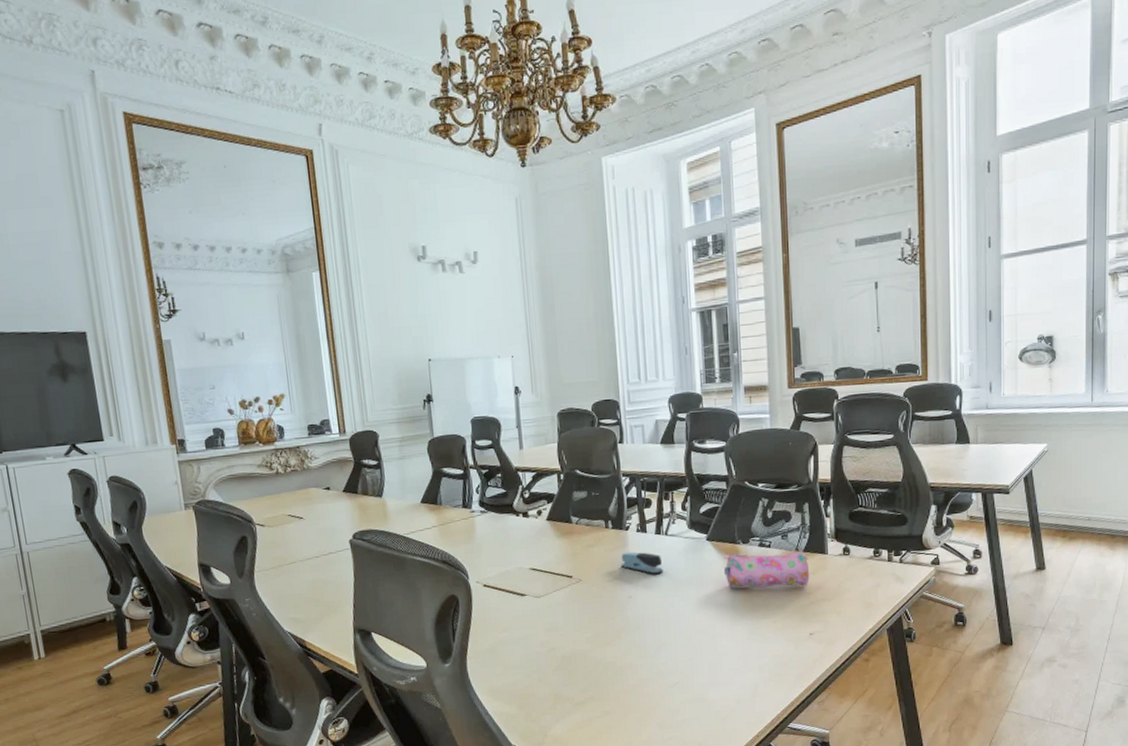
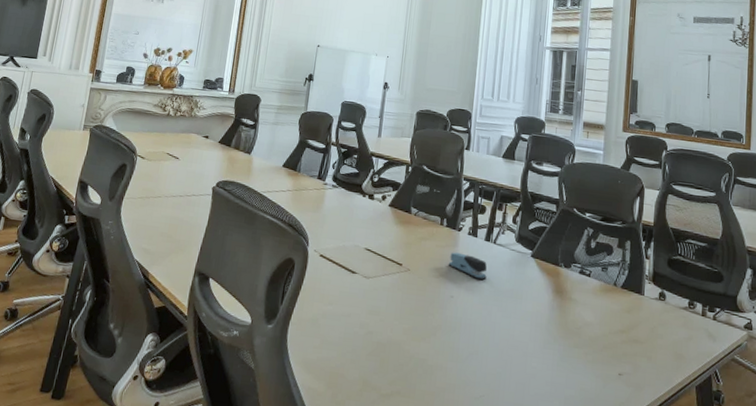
pencil case: present [723,552,810,588] -> none [543,275,625,323]

